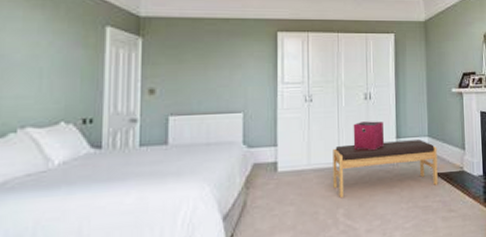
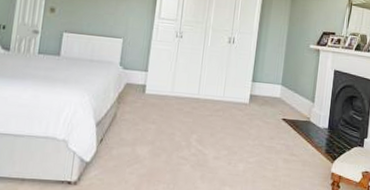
bench: present [333,140,438,199] -> none [190,80,288,130]
storage bin: present [353,121,385,151] -> none [212,62,242,90]

